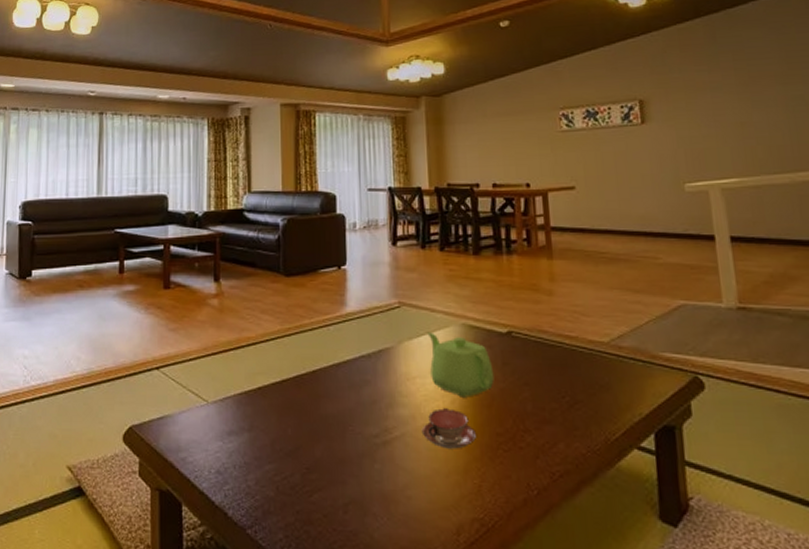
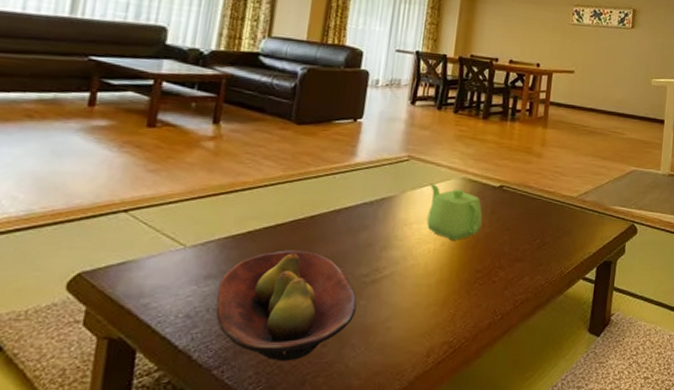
fruit bowl: none [241,407,372,527] -> present [215,250,357,362]
teacup: present [421,408,478,449] -> none [410,250,459,285]

